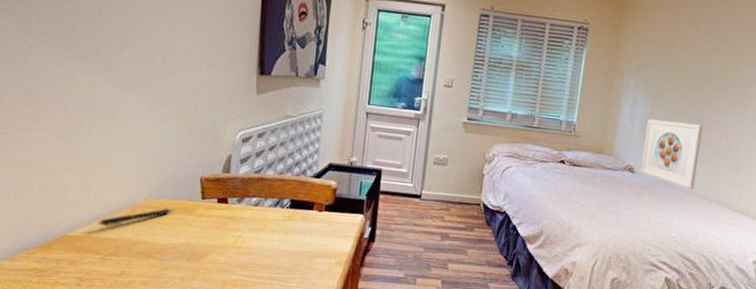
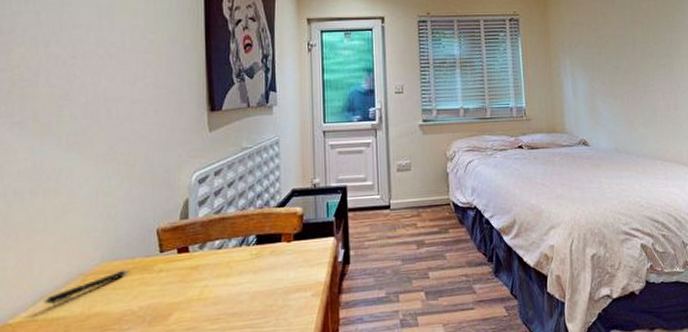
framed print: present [640,119,703,189] -> none [590,90,646,152]

